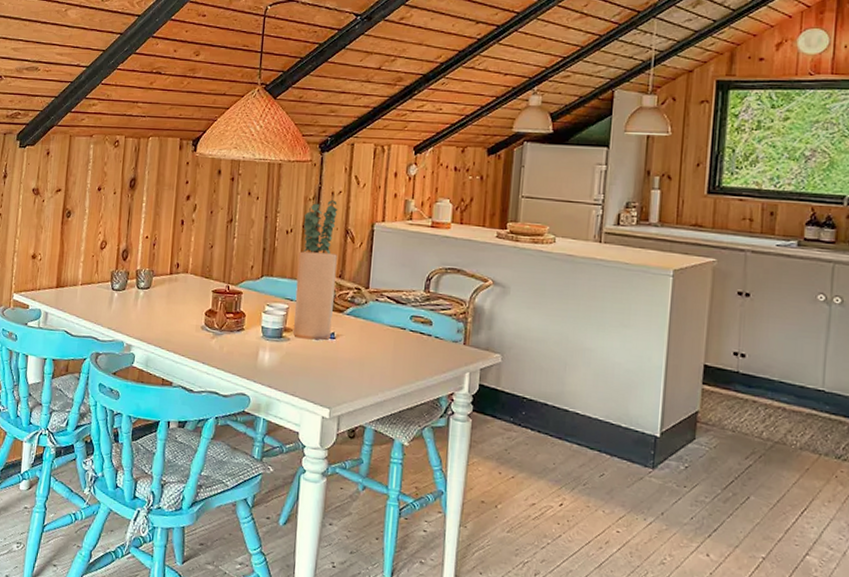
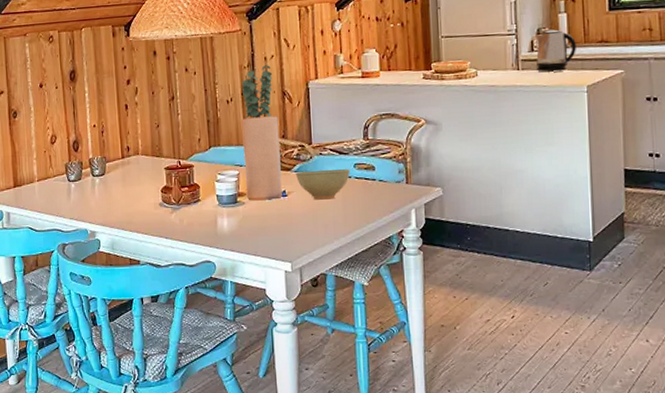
bowl: none [347,315,406,349] -> present [295,168,351,200]
kettle: none [619,205,667,251] -> present [535,29,576,72]

